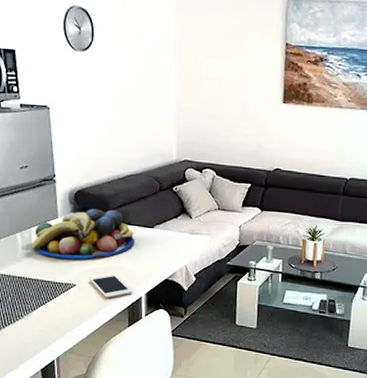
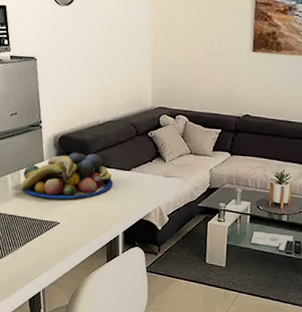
cell phone: present [89,274,132,299] -> none [71,213,110,236]

